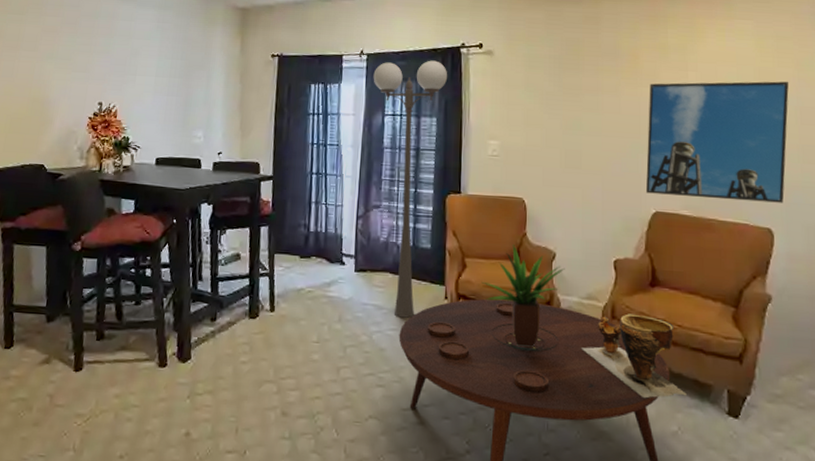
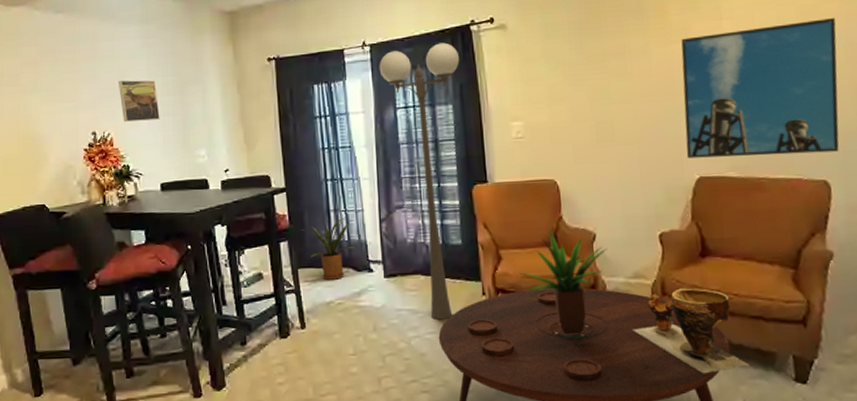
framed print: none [129,57,165,98] -> present [119,80,160,122]
house plant: none [281,210,332,268] -> present [300,217,356,280]

